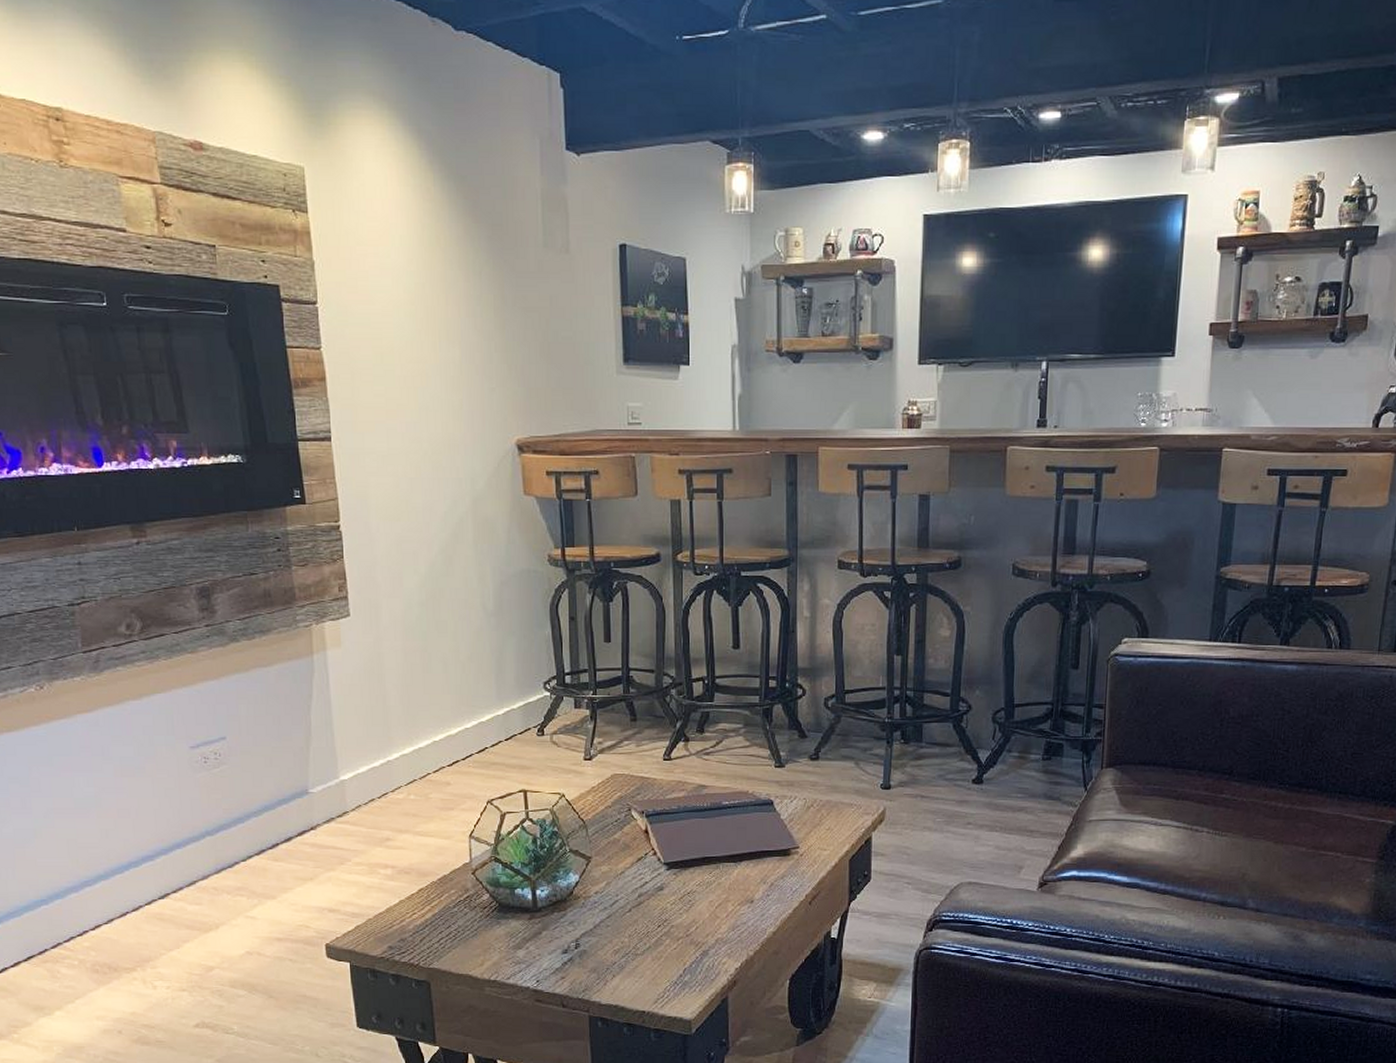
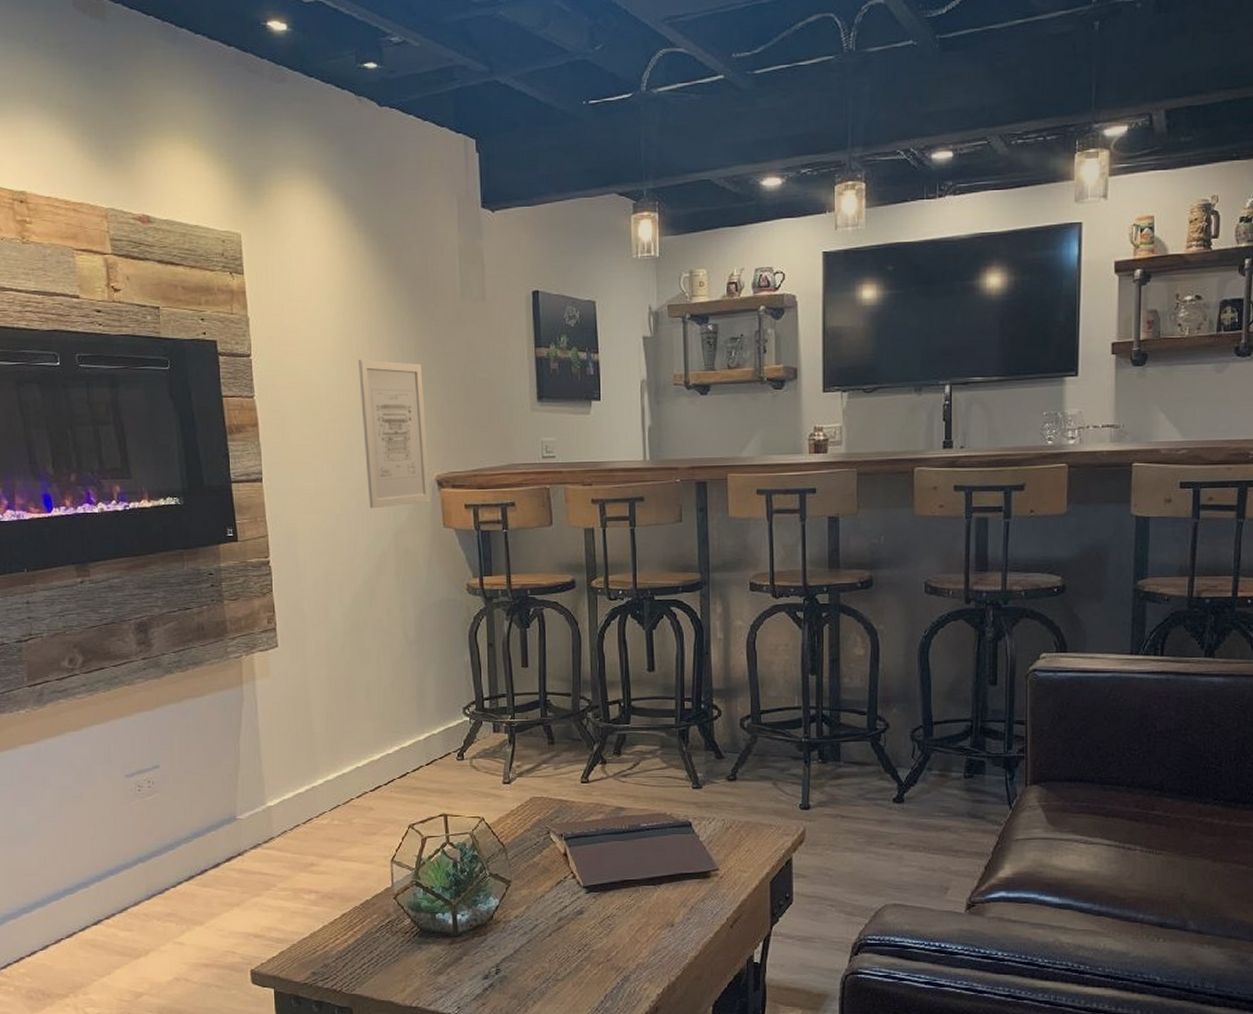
wall art: none [433,312,511,473] -> present [358,359,431,509]

